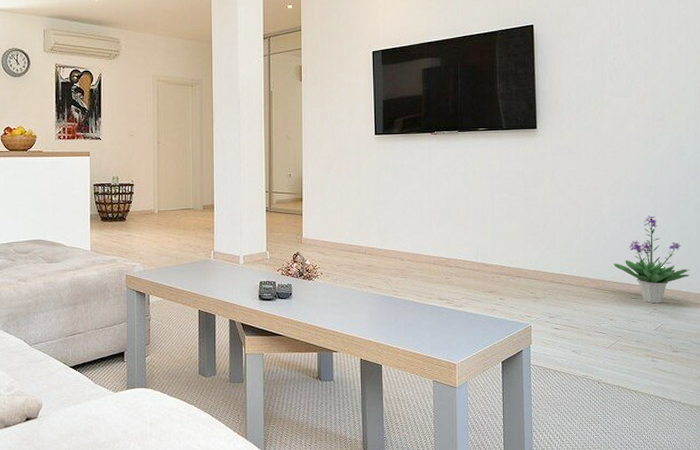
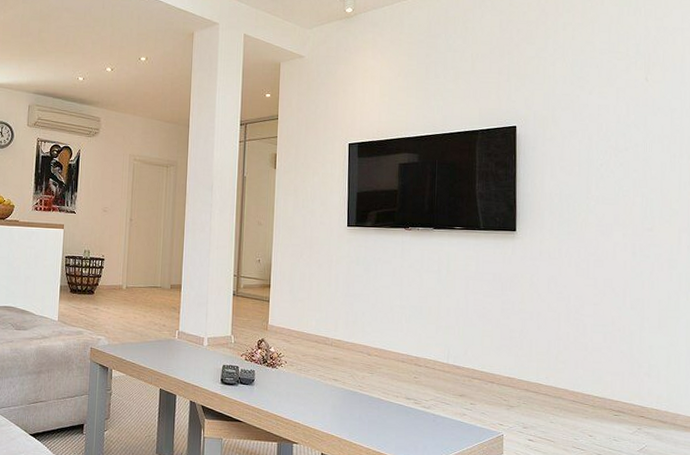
potted plant: present [613,216,689,304] -> none [594,329,678,423]

